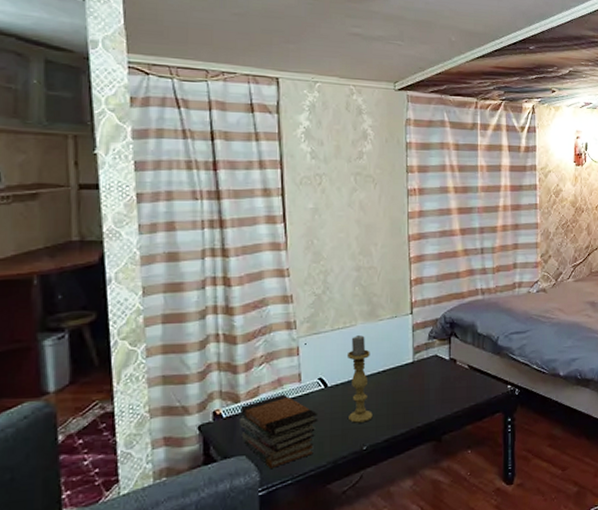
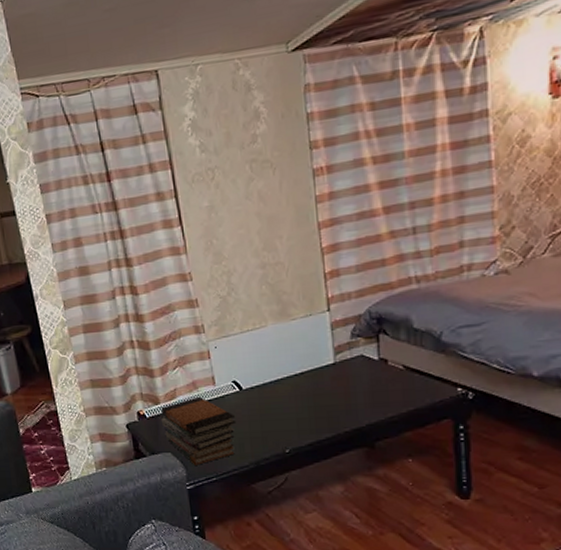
candle holder: present [346,335,373,423] -> none [259,336,293,426]

